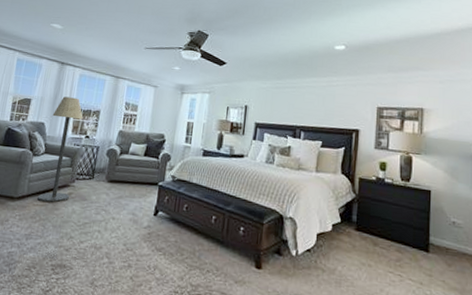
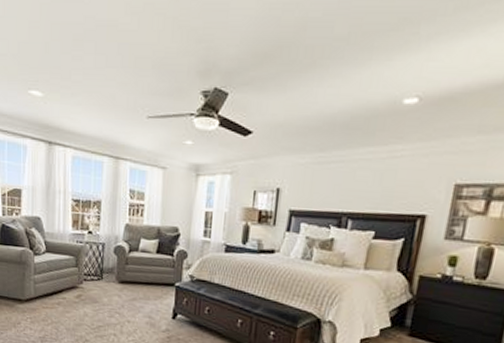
floor lamp: present [38,96,83,203] -> none [46,185,83,305]

